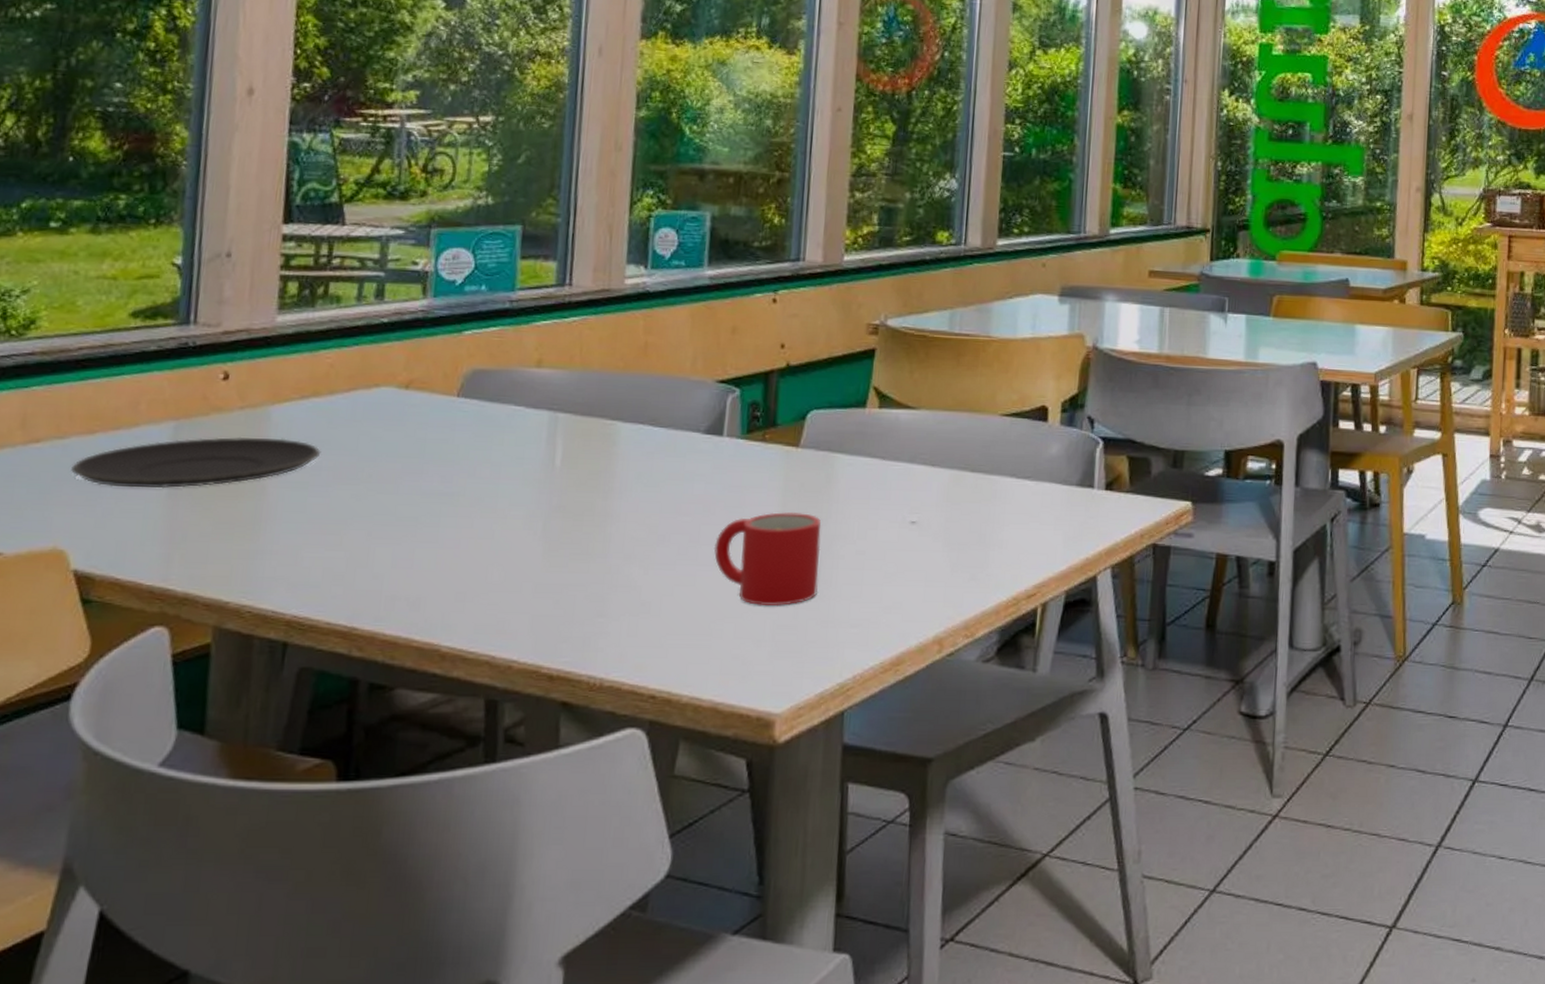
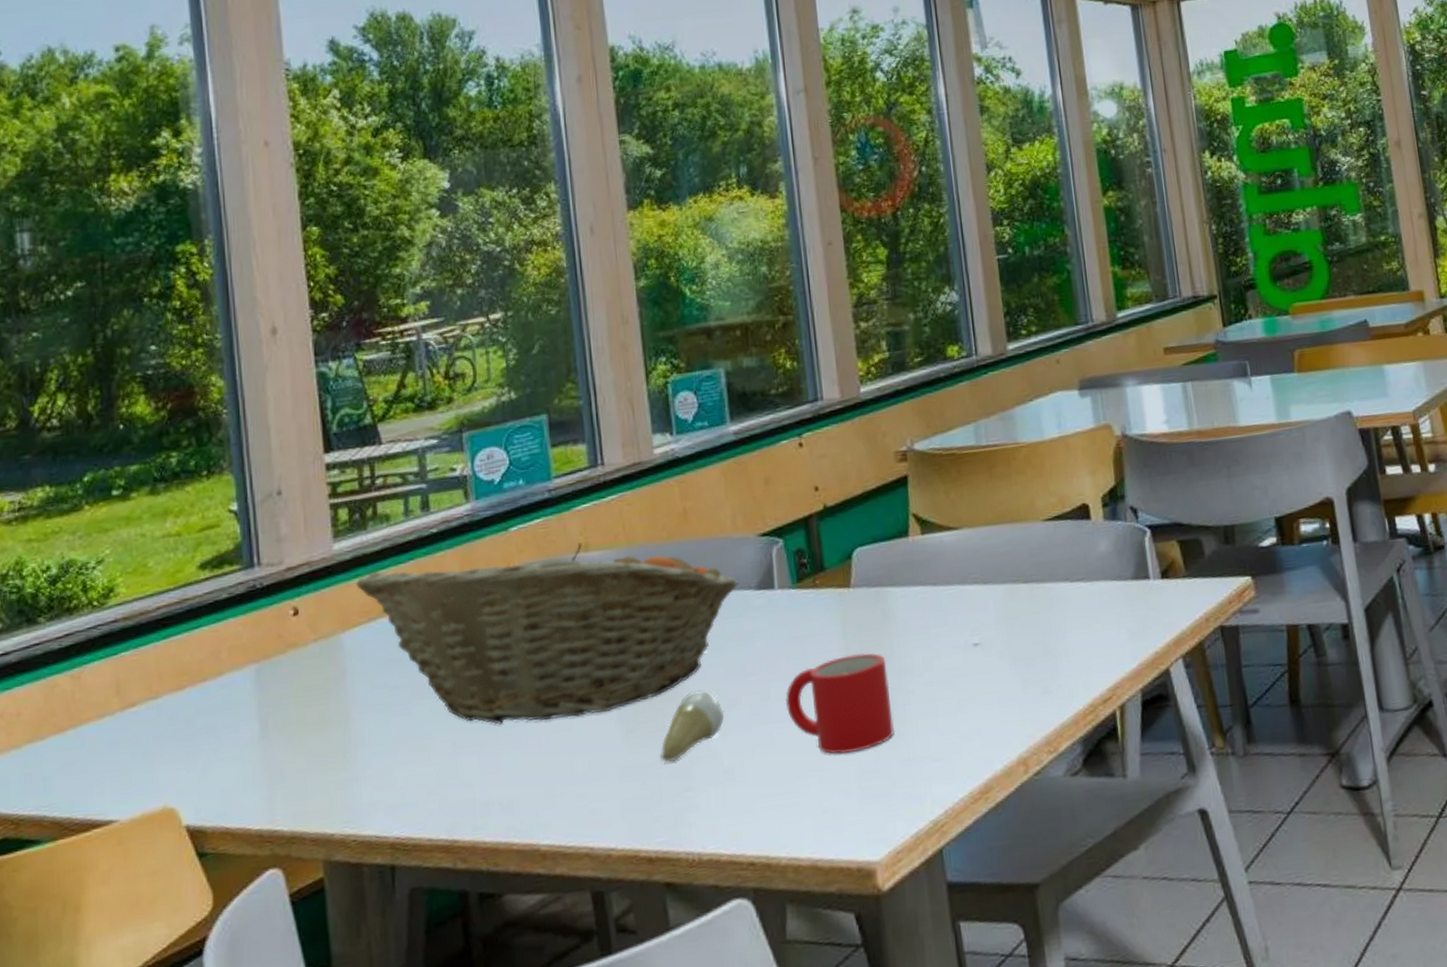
plate: present [71,436,321,489] -> none [168,662,396,739]
fruit basket: none [294,351,688,527] -> present [356,543,739,725]
tooth: none [578,521,650,586] -> present [659,690,724,762]

